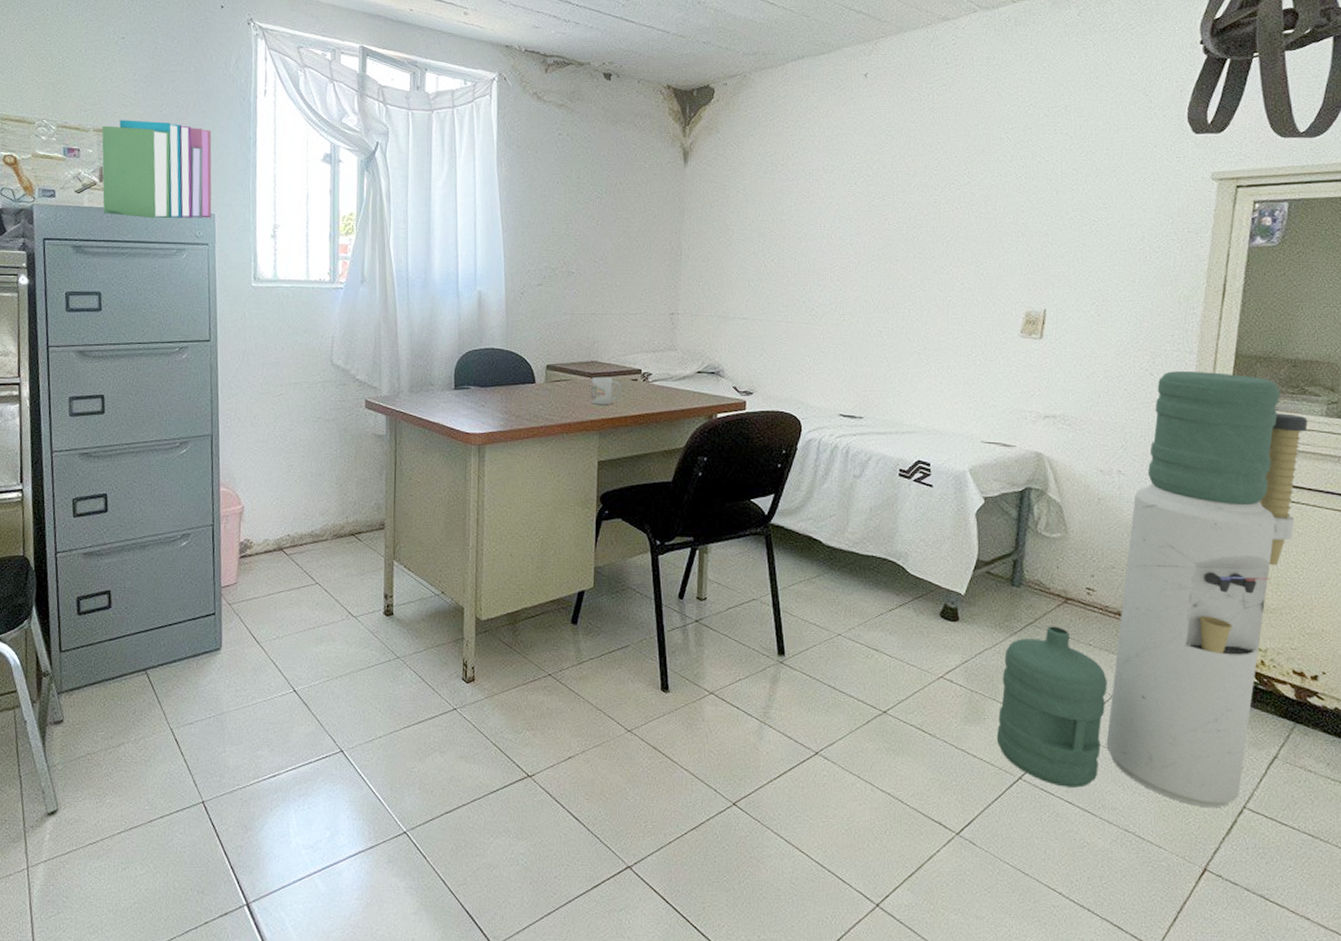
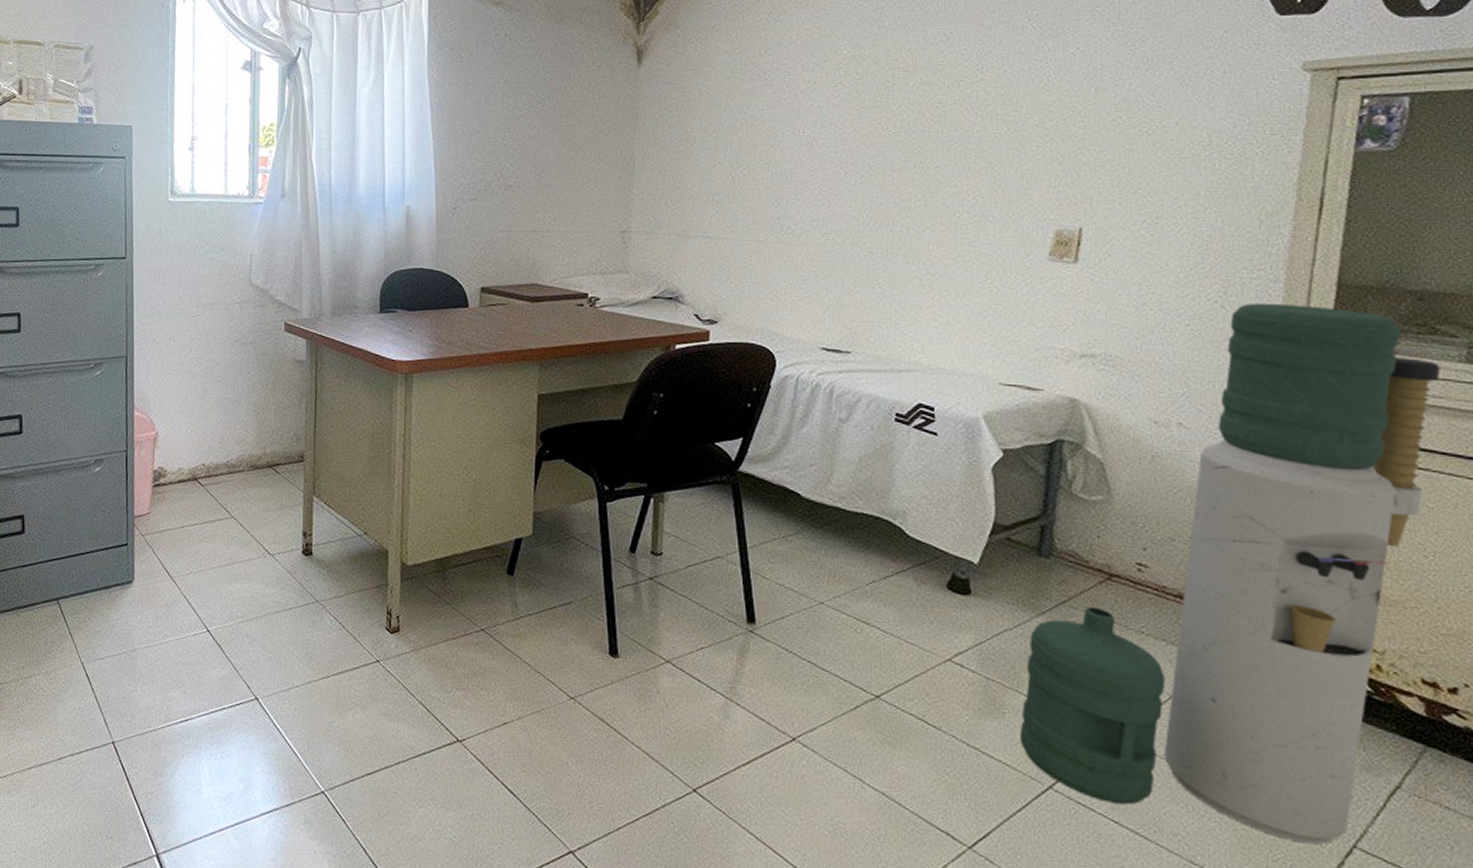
books: present [102,120,212,219] -> none [21,30,130,132]
mug: present [591,376,621,405] -> none [530,300,564,332]

